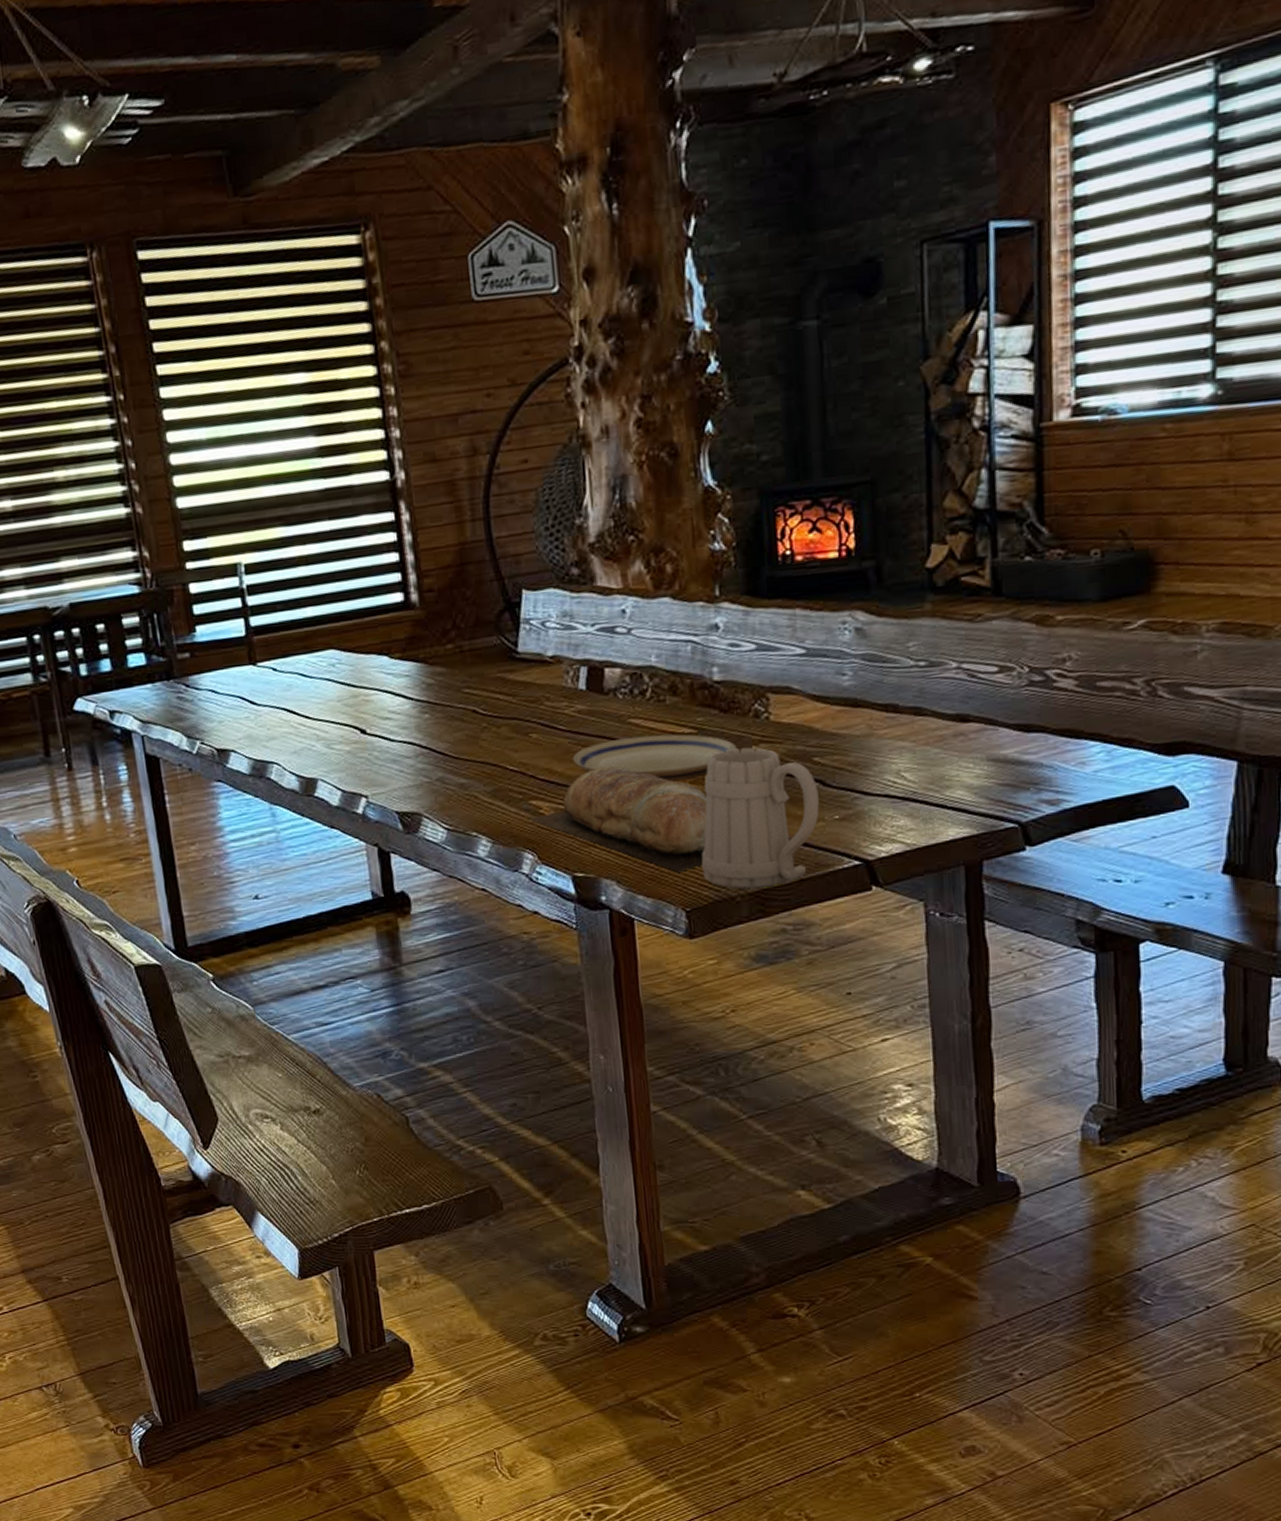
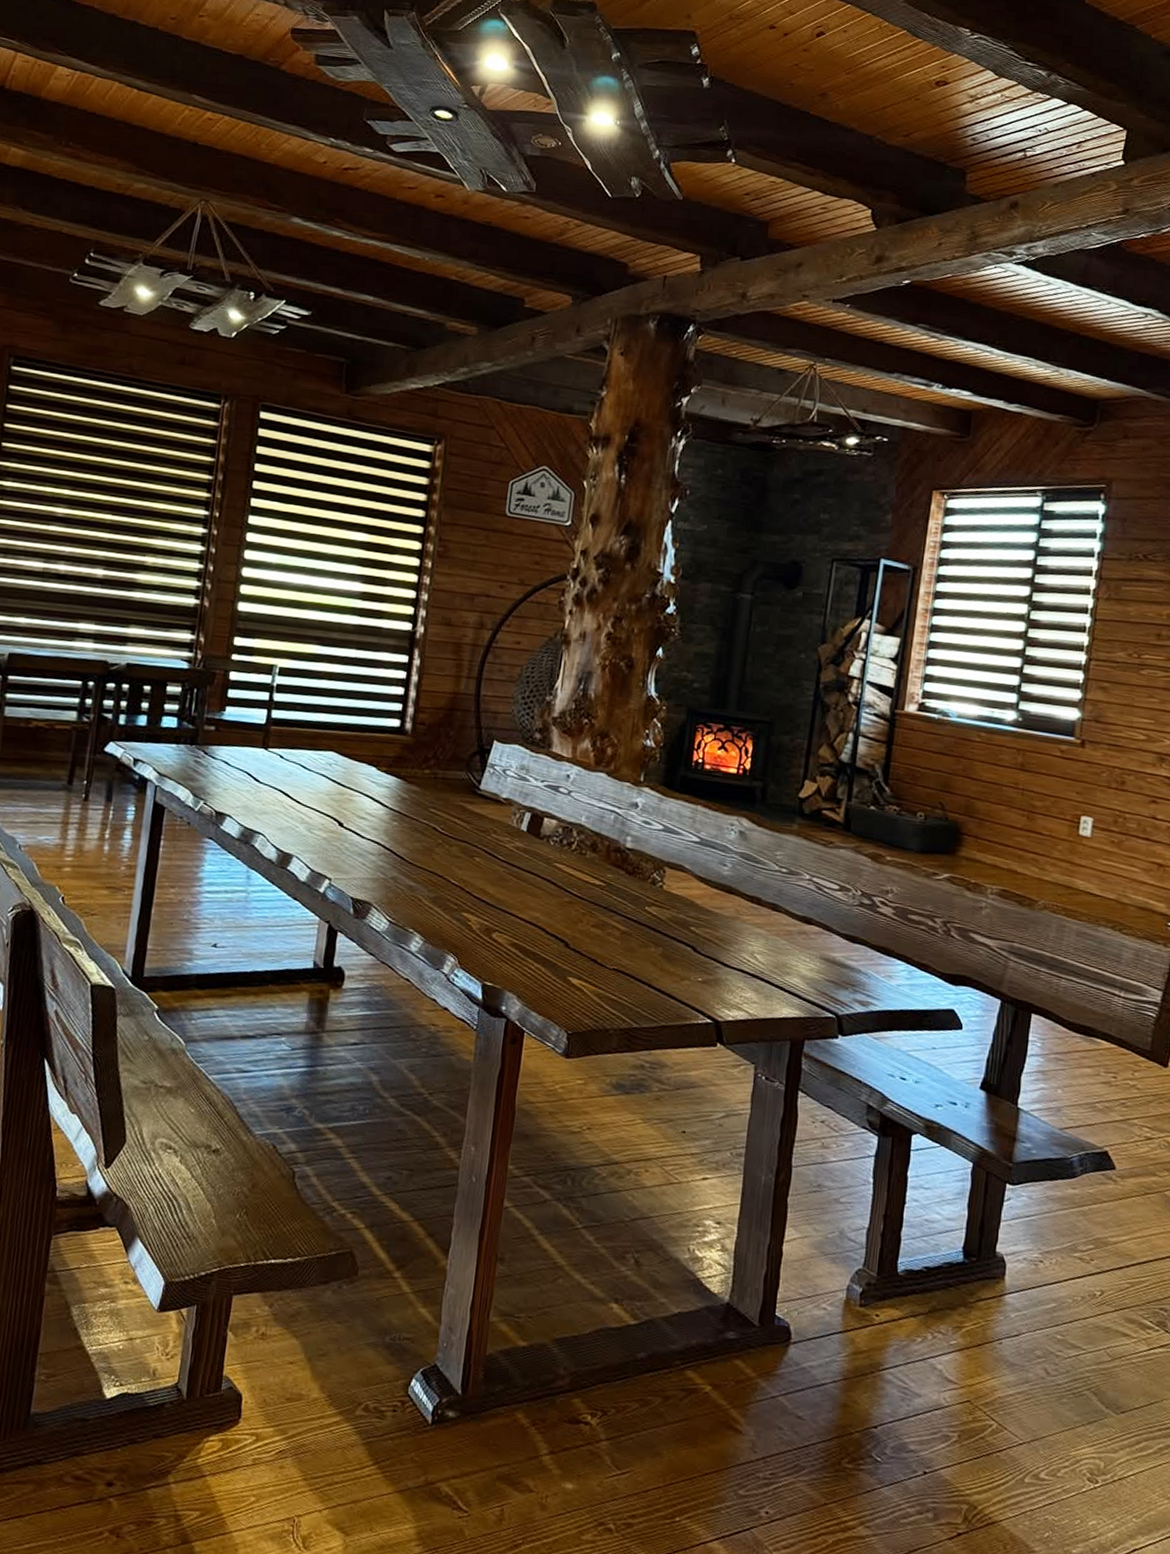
bread loaf: present [528,767,708,873] -> none [457,897,603,1000]
plate: present [573,734,737,782] -> none [504,877,634,924]
beer mug: present [701,747,820,891] -> none [587,904,690,1028]

